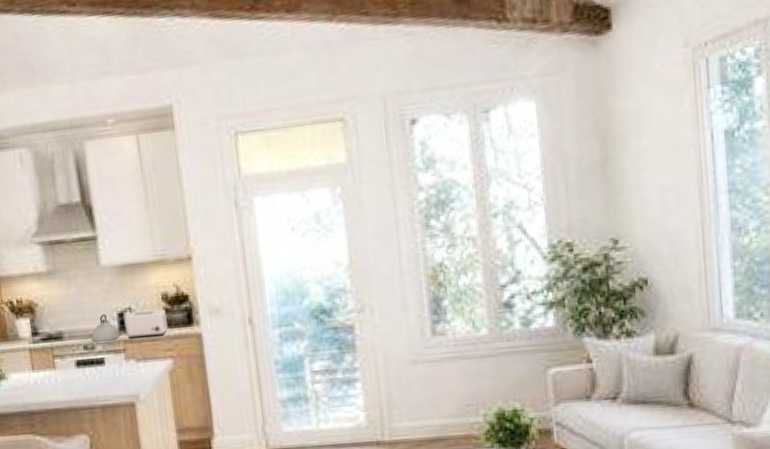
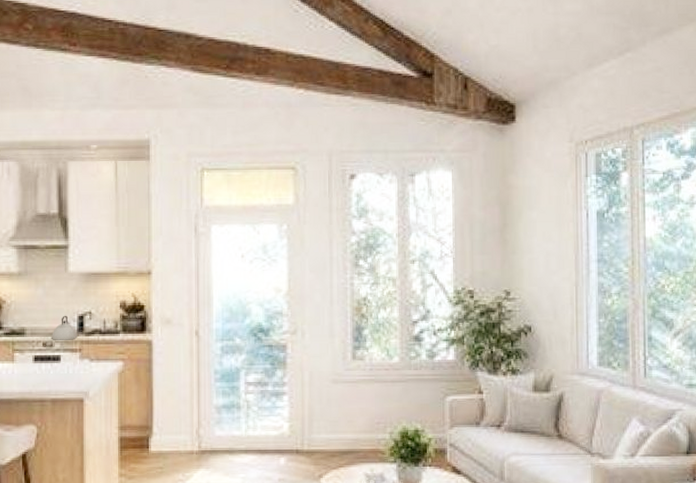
toaster: present [125,309,168,339] -> none [85,316,123,340]

